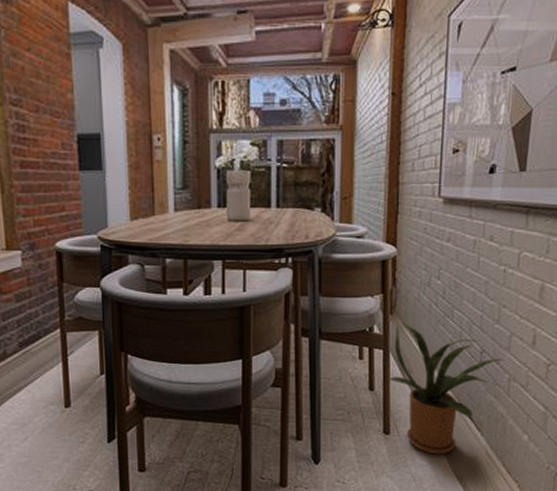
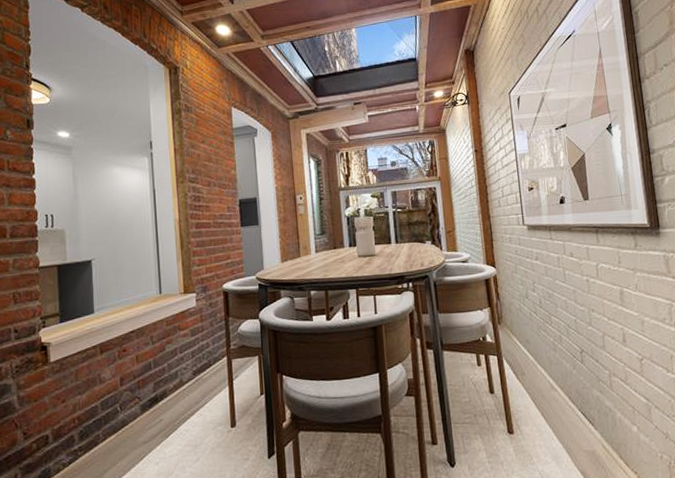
house plant: present [389,322,504,455] -> none [505,330,602,451]

